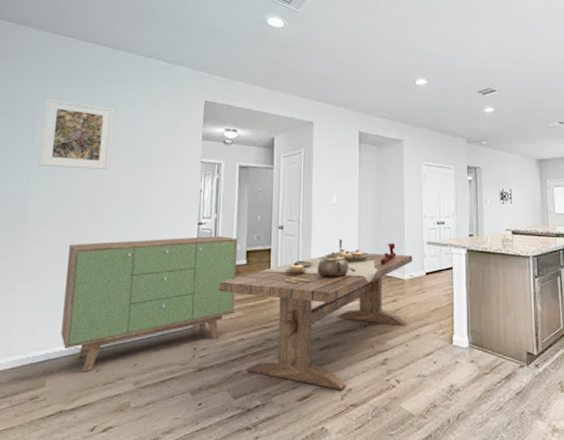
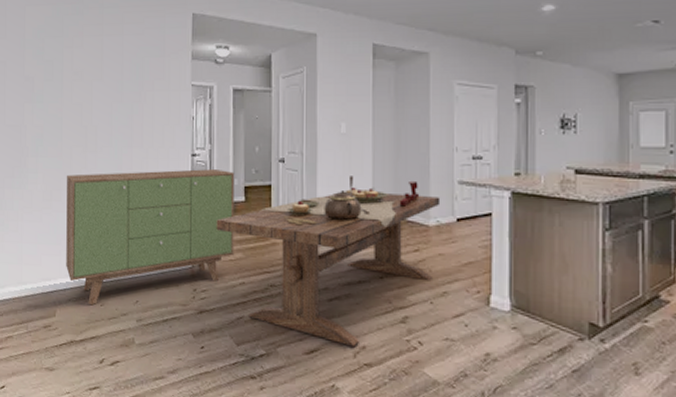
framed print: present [38,98,115,170] -> none [32,18,100,96]

